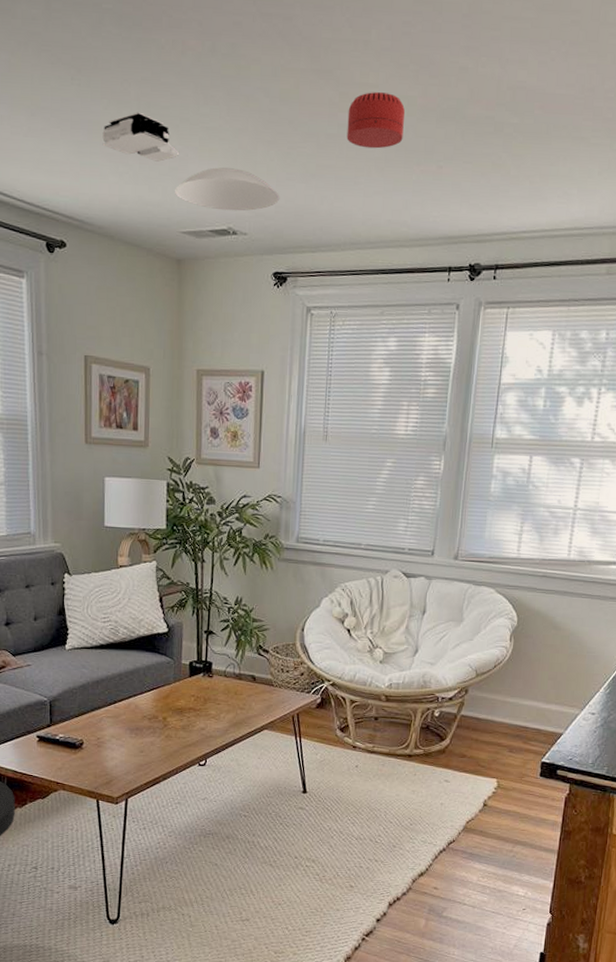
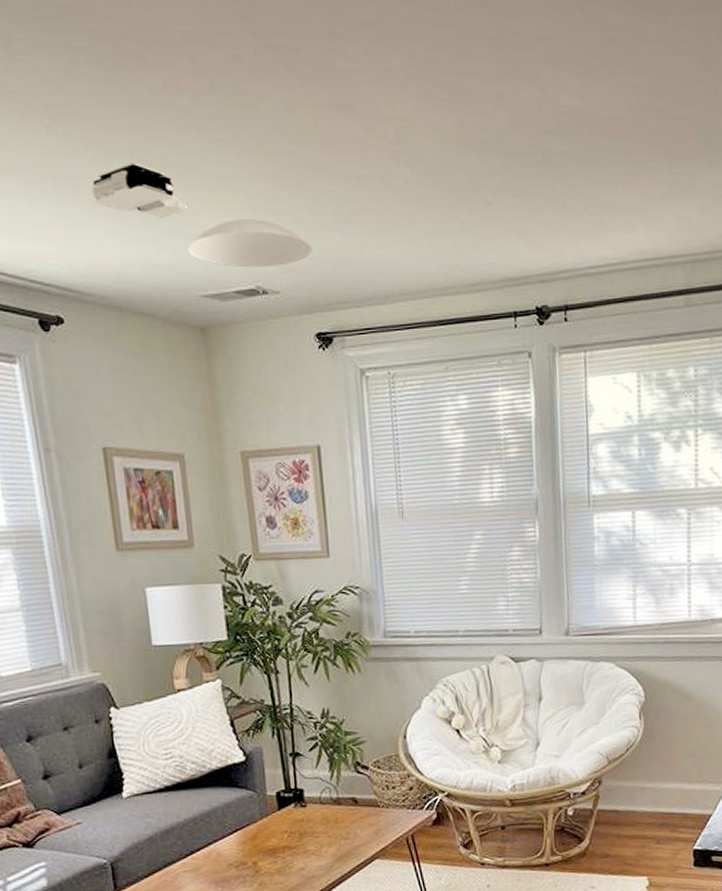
smoke detector: present [346,92,405,149] -> none [377,126,444,188]

